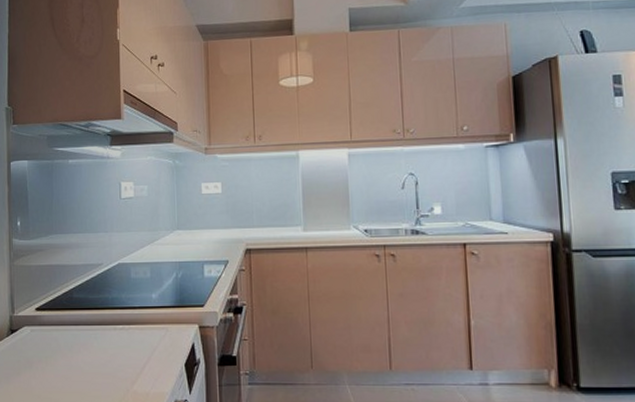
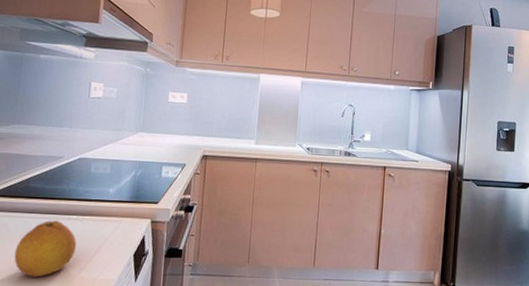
fruit: none [66,331,126,393] -> present [14,220,77,277]

